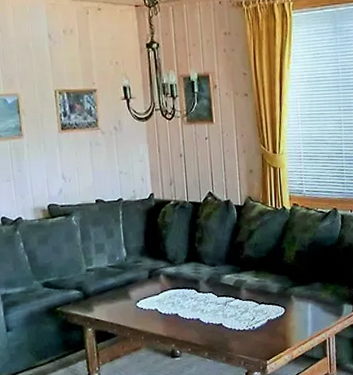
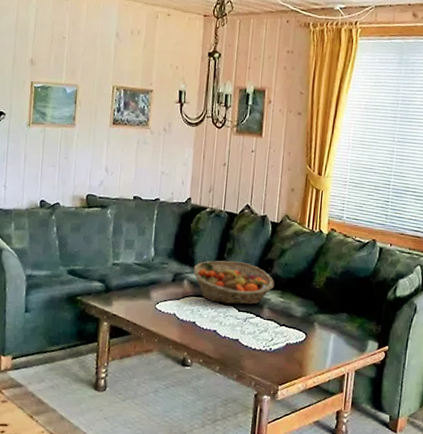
fruit basket: none [167,248,248,292] -> present [193,260,274,305]

